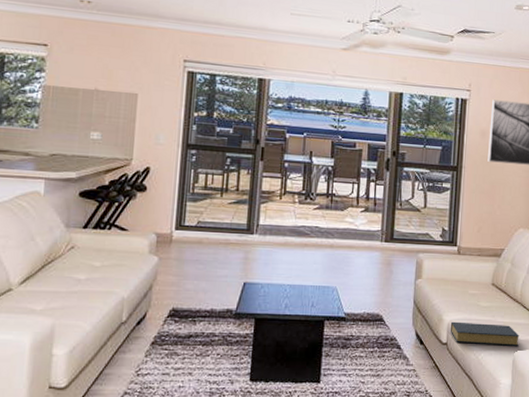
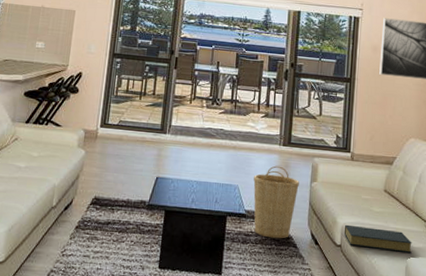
basket: none [353,264,403,341] -> present [253,165,299,239]

